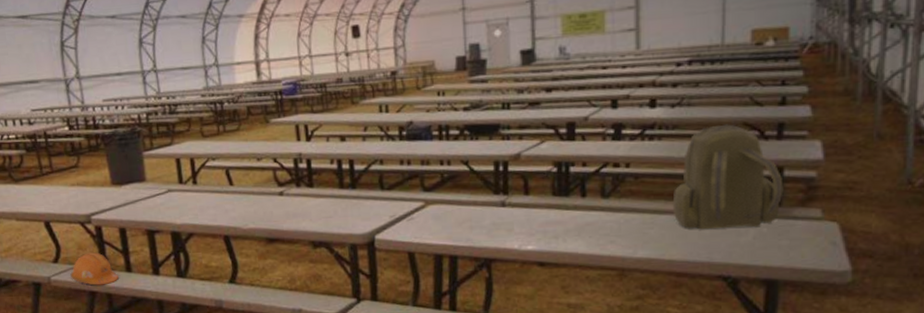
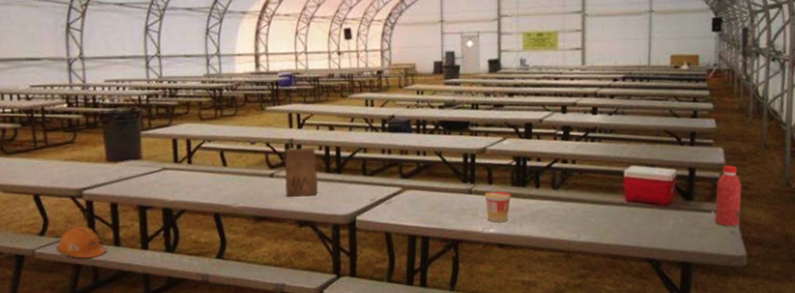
paper bag: none [294,161,332,216] -> present [284,147,319,197]
food container: none [520,202,552,239] -> present [484,191,511,223]
backpack: present [672,124,783,230] -> none [609,131,695,219]
beverage bottle: none [805,161,846,237] -> present [711,165,742,227]

